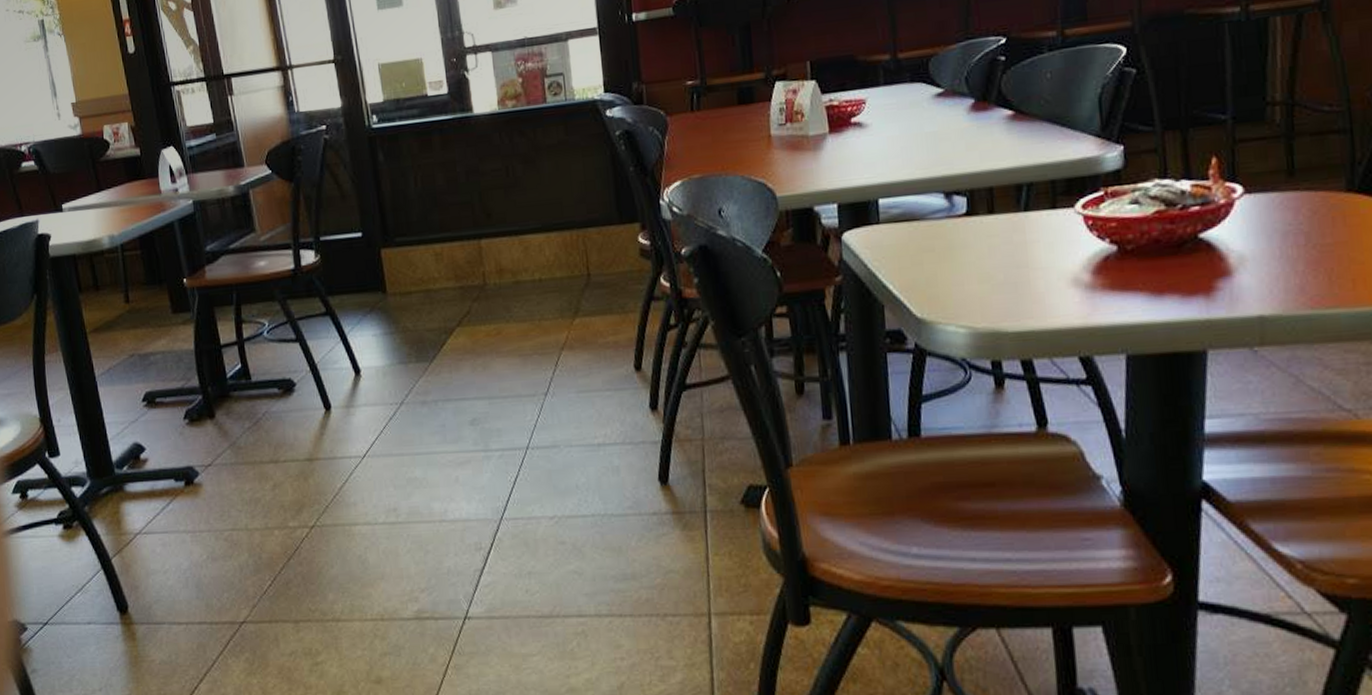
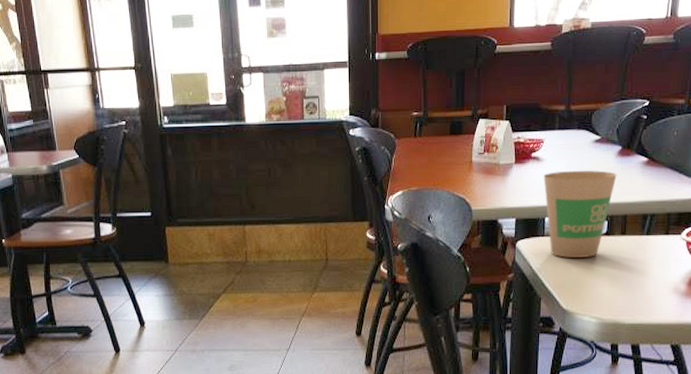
paper cup: none [869,132,973,250] -> present [543,170,617,258]

